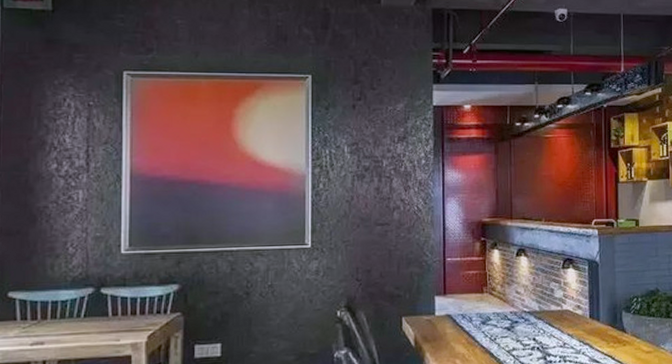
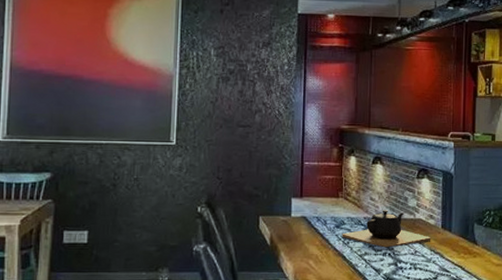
teapot: none [488,303,580,342] -> present [341,210,431,248]

